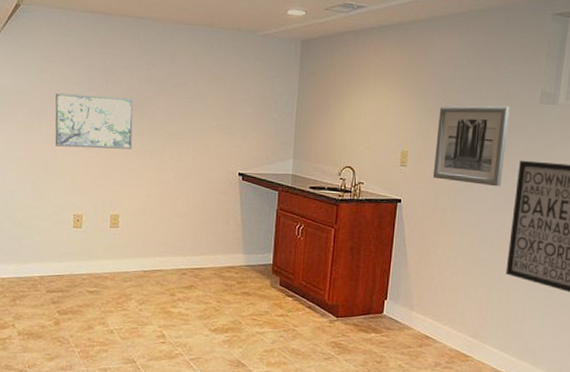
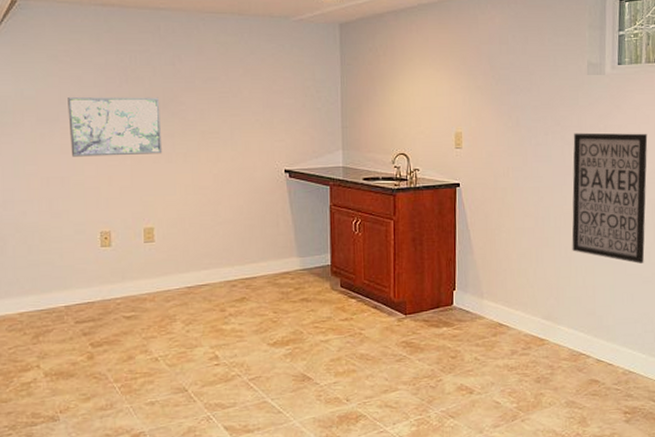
wall art: present [432,106,510,187] -> none [489,79,559,162]

